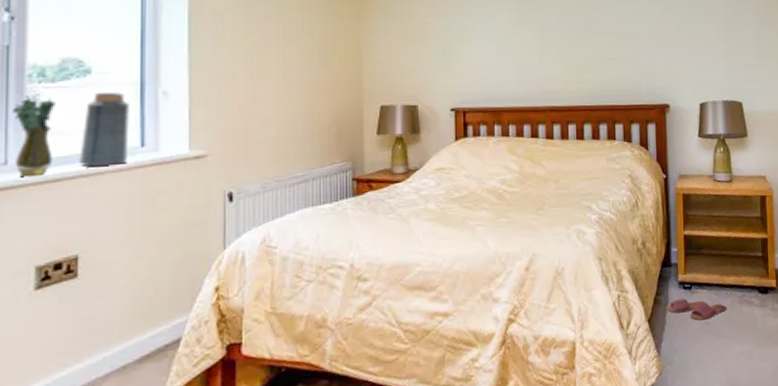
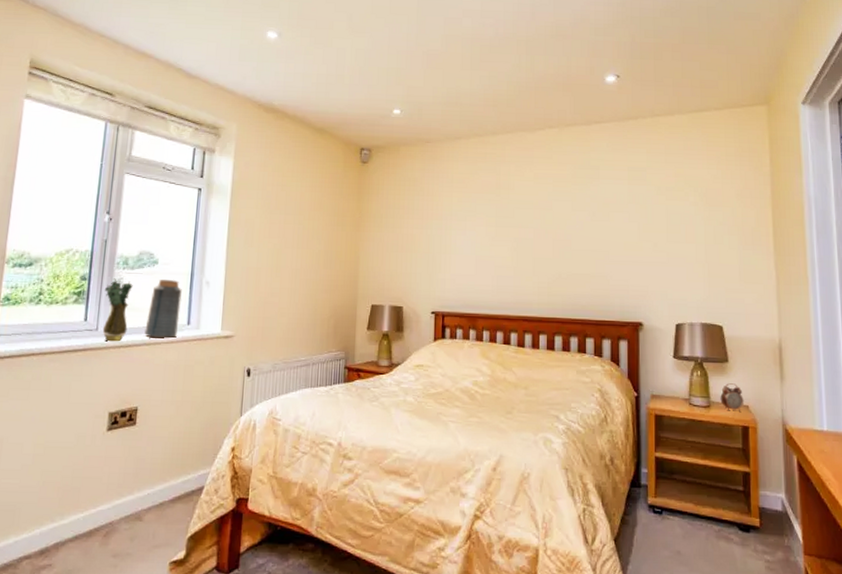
slippers: present [667,298,726,320] -> none [635,523,701,549]
alarm clock: none [741,156,761,183] -> present [720,383,744,412]

